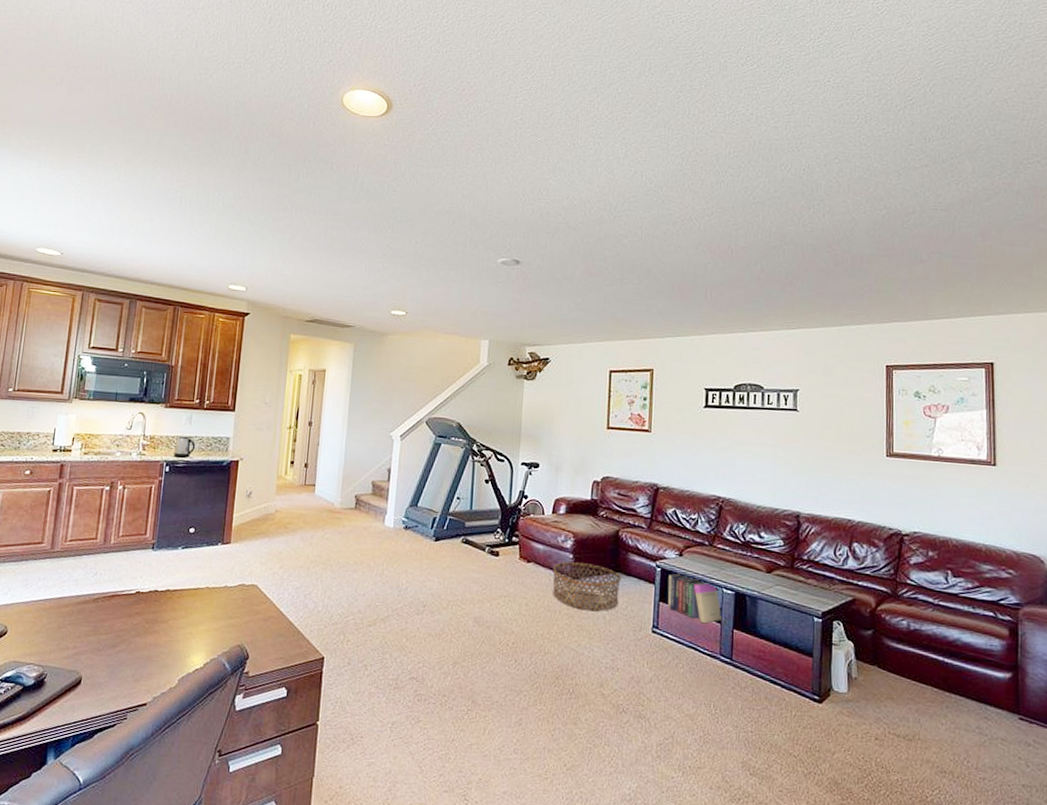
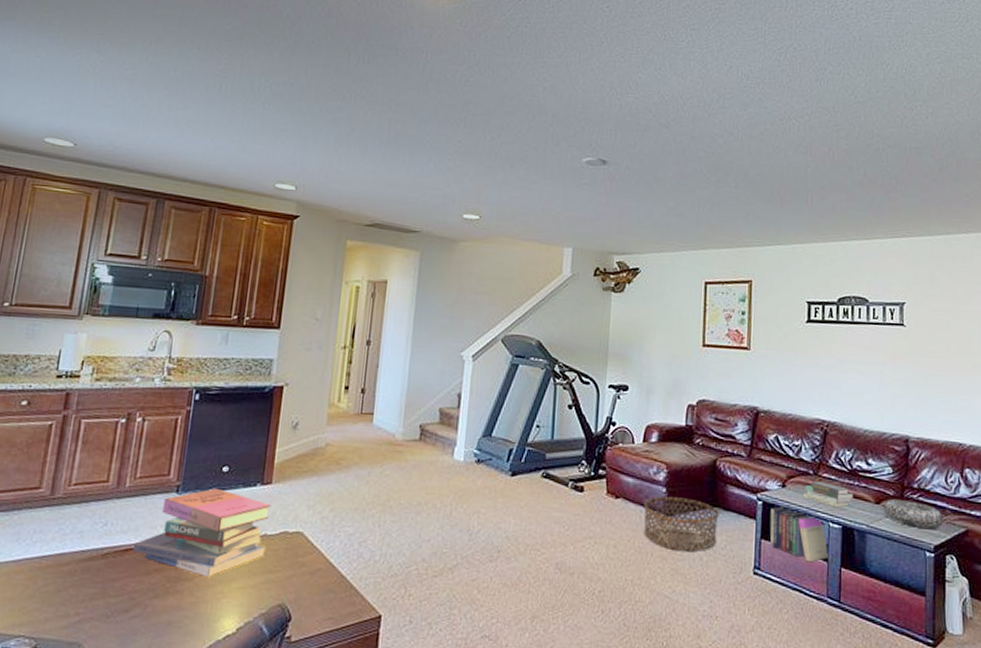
books: none [117,546,230,621] -> present [132,488,271,578]
kettle: present [173,436,196,459] -> none [205,358,232,385]
books: none [699,551,746,576] -> present [803,481,853,508]
decorative bowl: none [774,569,832,598] -> present [883,499,944,530]

